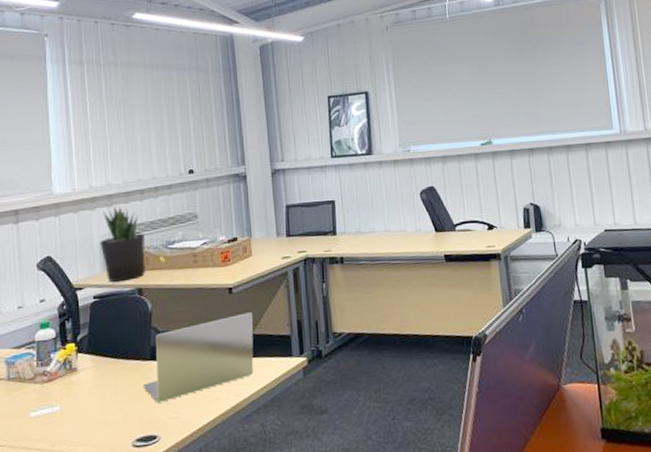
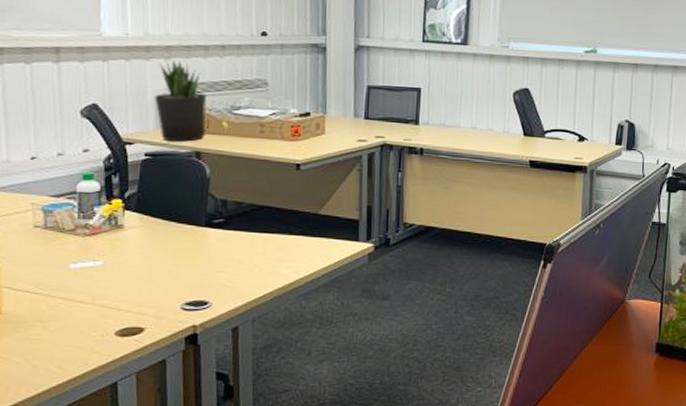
laptop: present [142,312,254,403] -> none [195,191,321,270]

